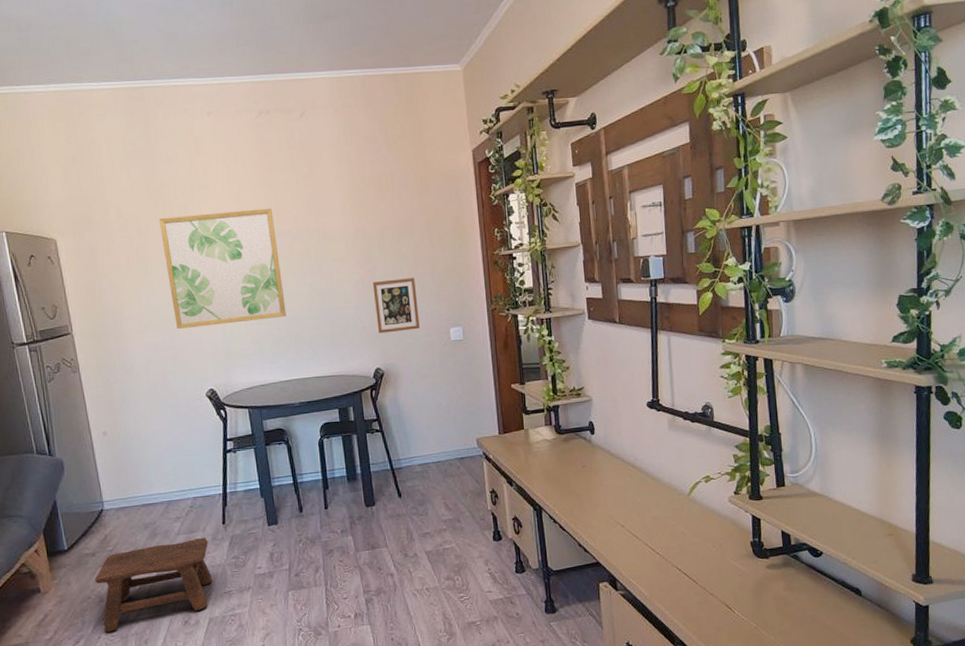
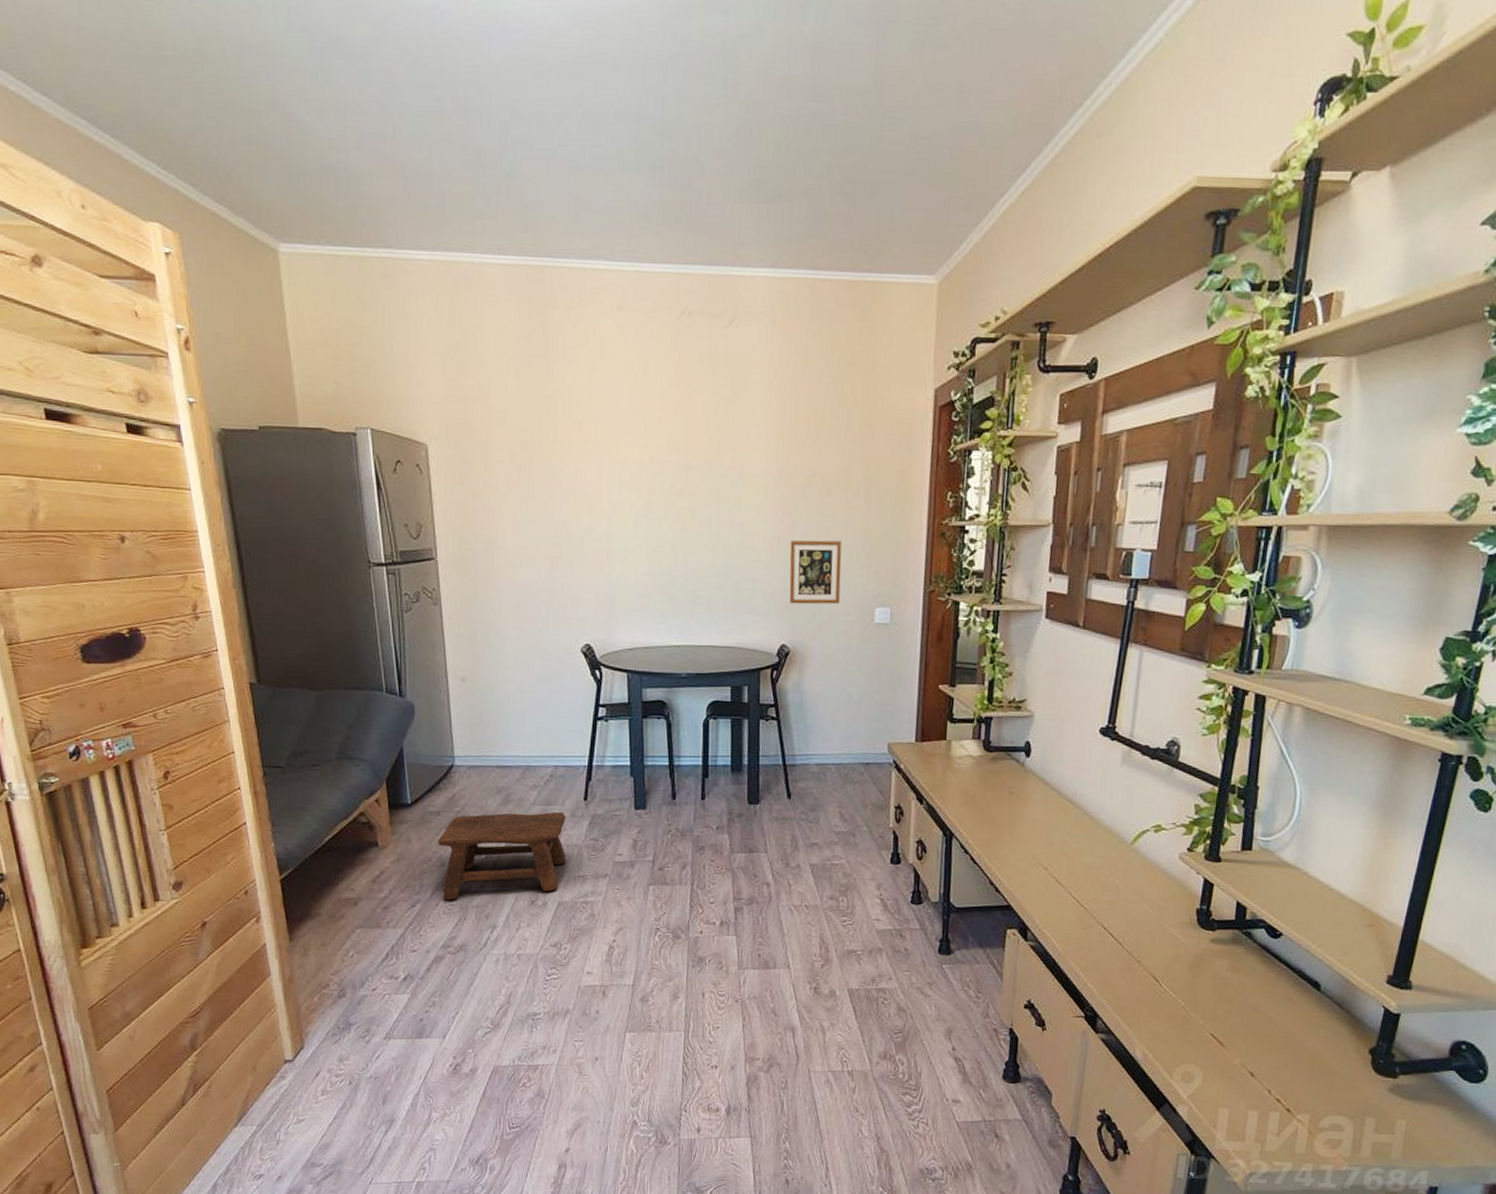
wall art: present [159,208,286,329] -> none [548,432,684,570]

